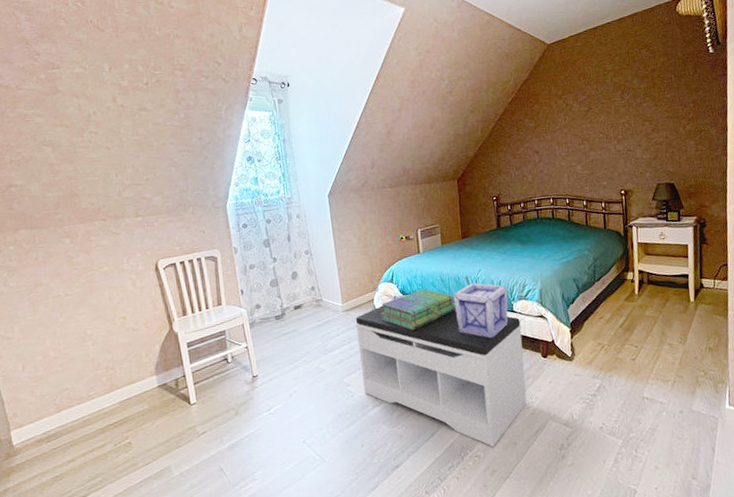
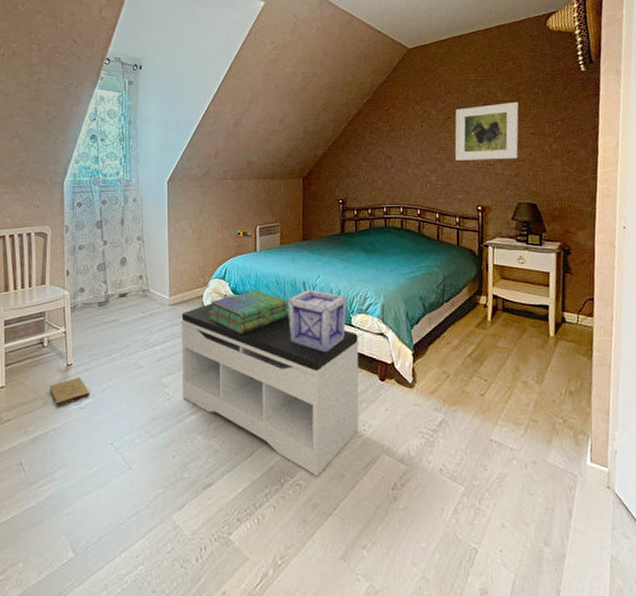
box: none [238,386,279,414] -> present [49,377,90,406]
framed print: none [595,87,656,149] -> present [454,101,519,161]

